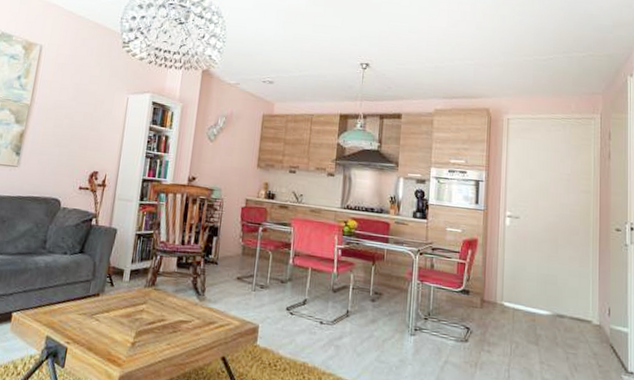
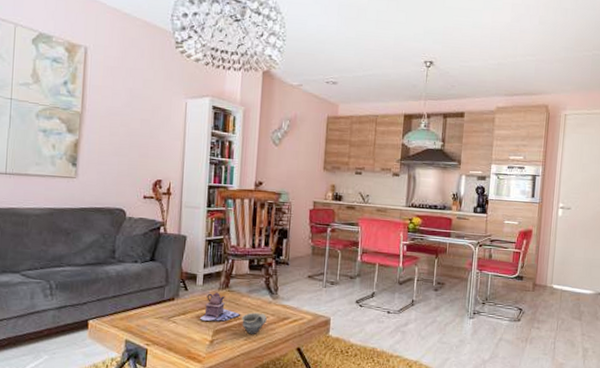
teapot: none [122,290,166,322] -> present [199,292,241,321]
cup: none [165,314,192,339] -> present [241,312,267,334]

